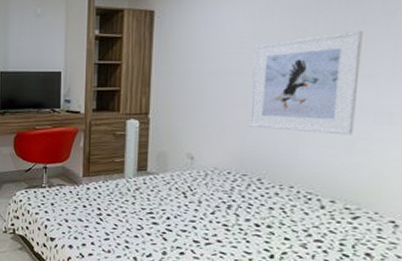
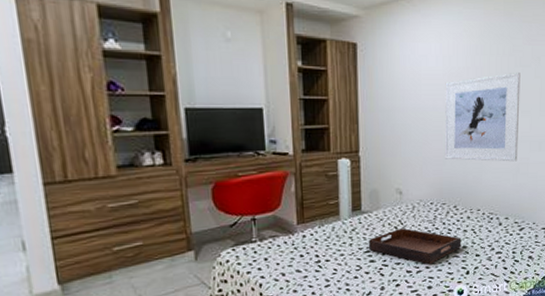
serving tray: none [151,195,266,239] -> present [368,228,462,265]

